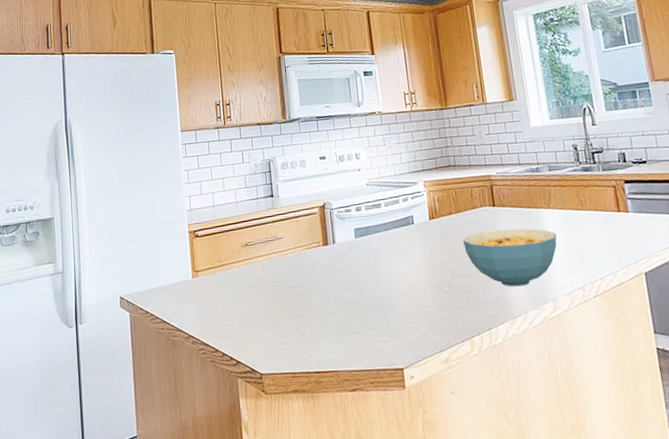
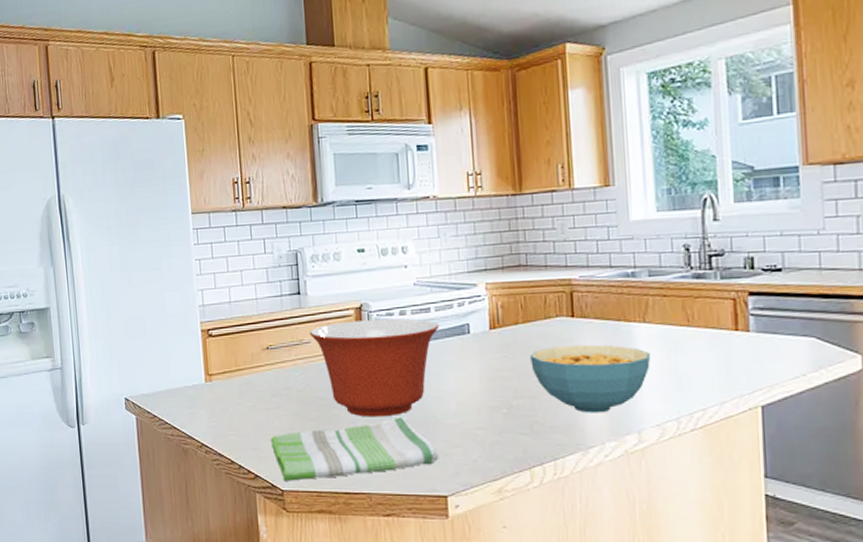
dish towel: none [250,299,395,365] -> present [270,417,439,481]
mixing bowl: none [281,213,389,302] -> present [309,318,440,417]

